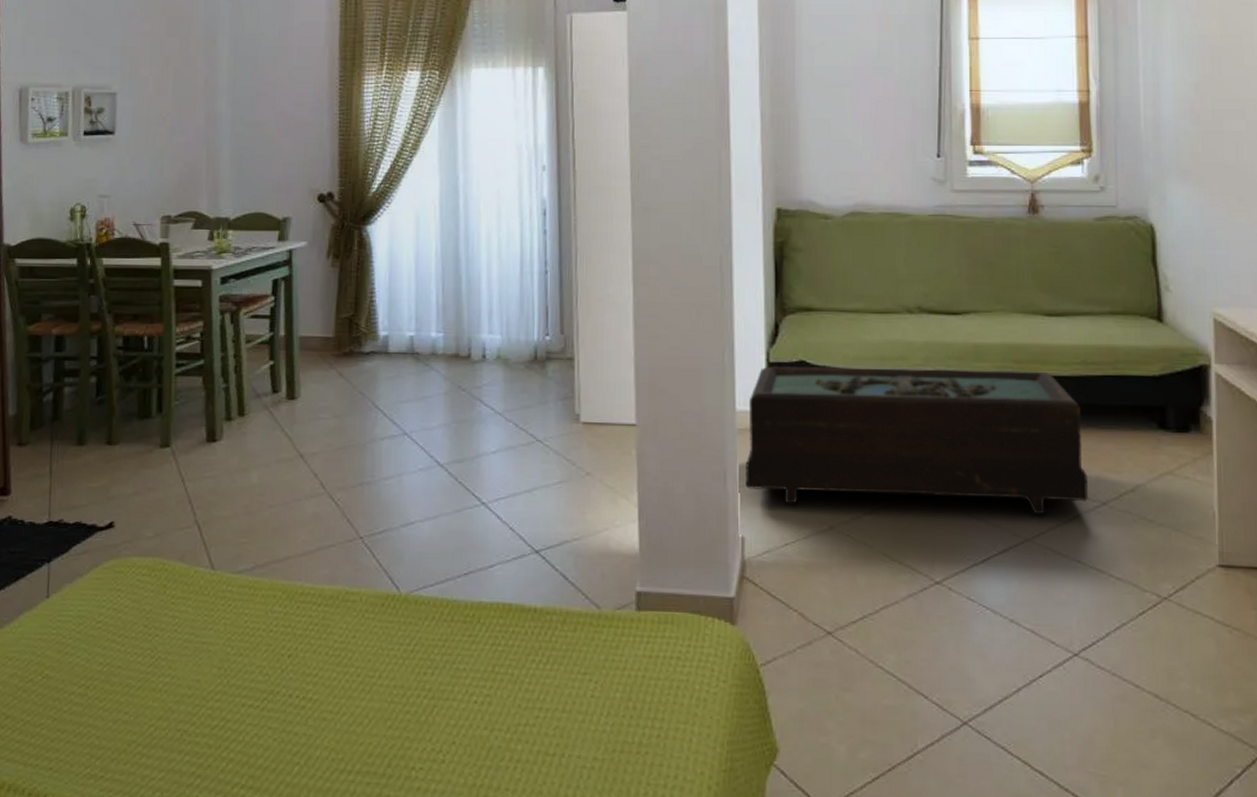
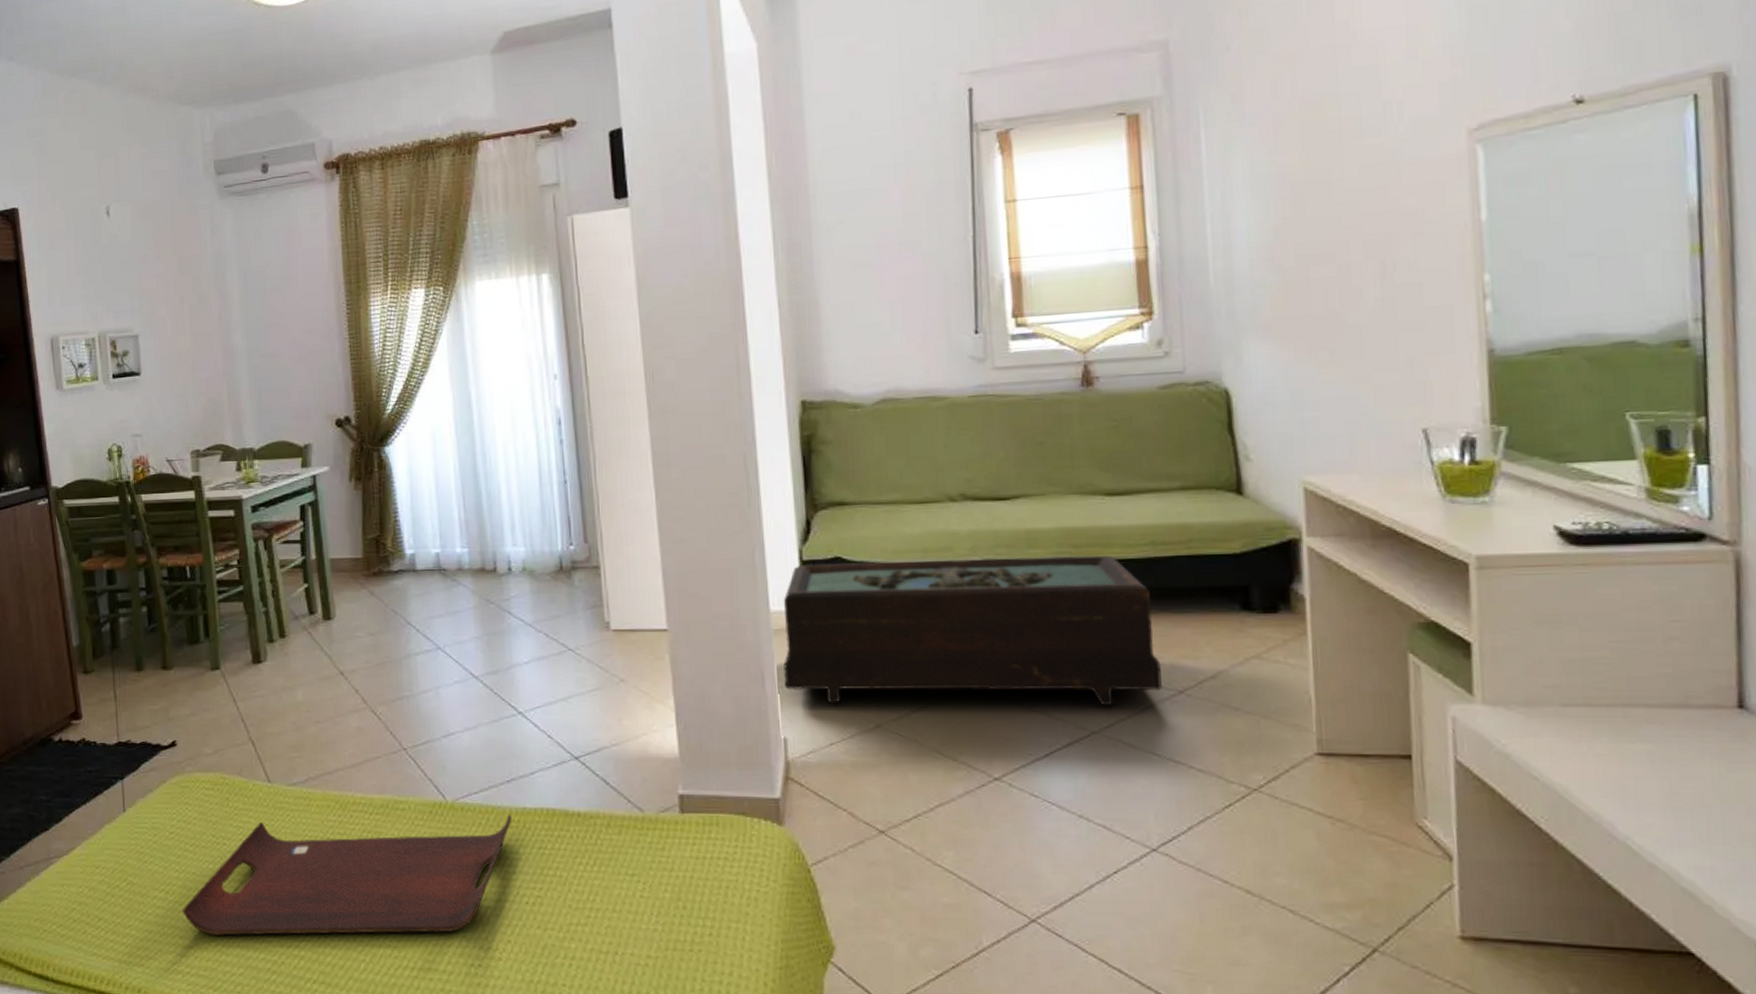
serving tray: none [102,608,467,736] -> present [182,814,513,936]

